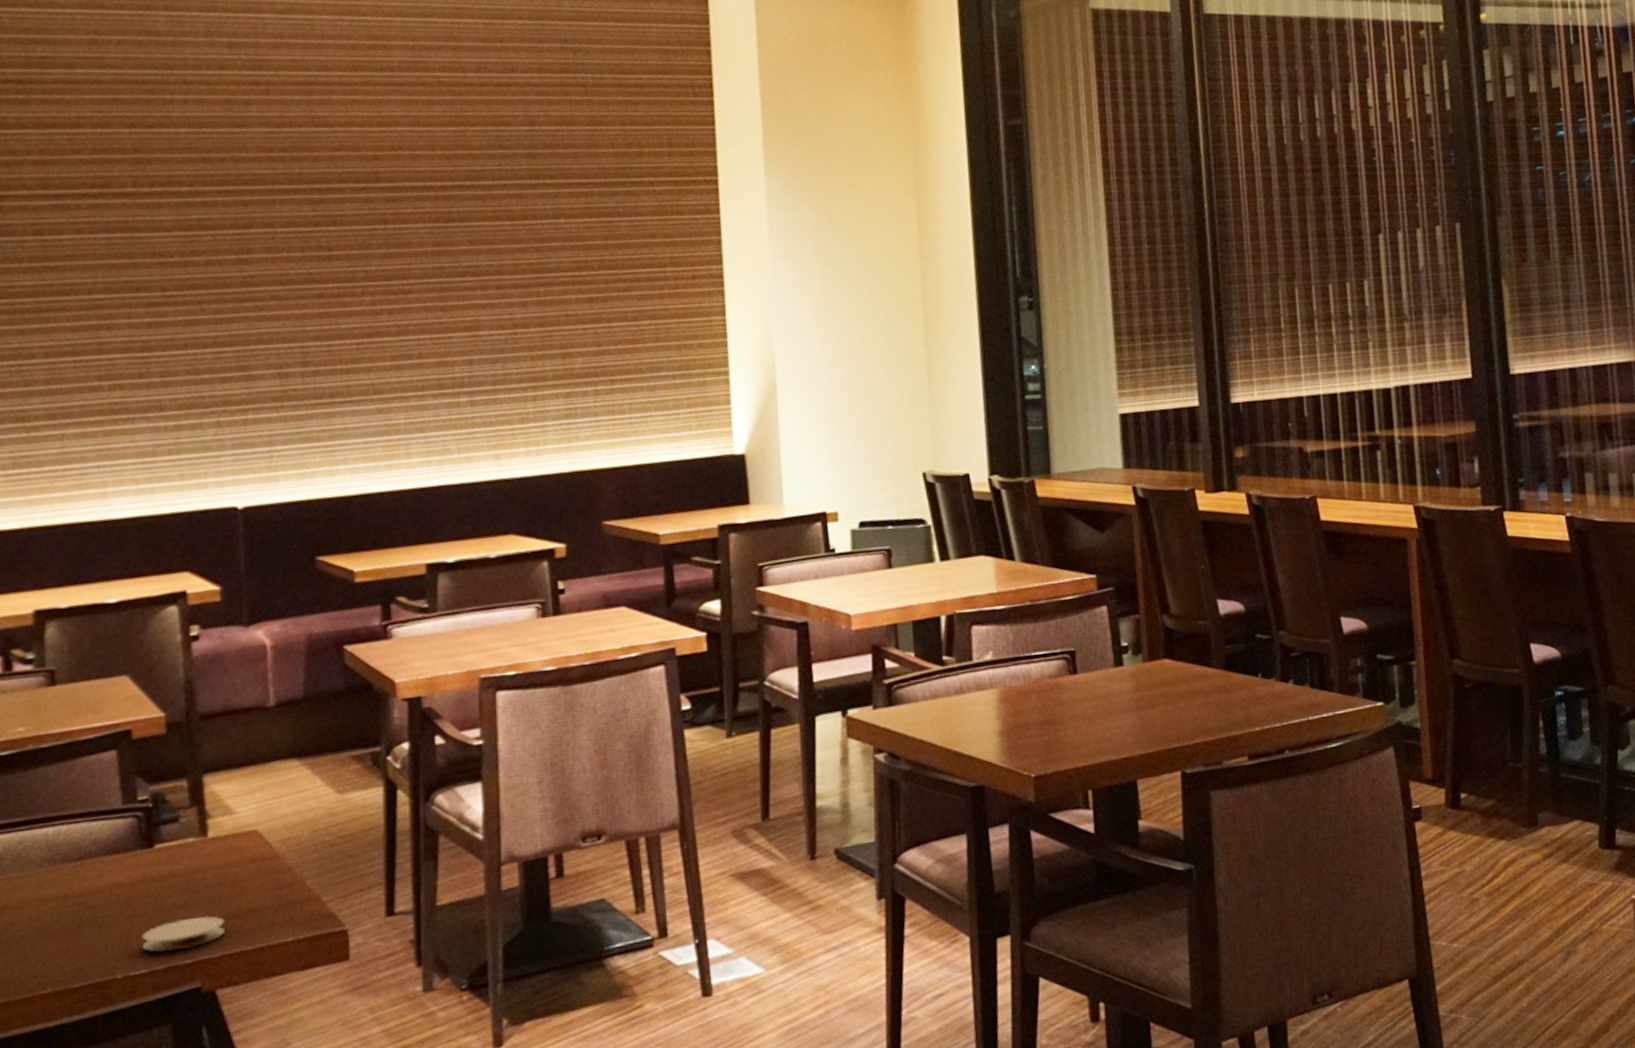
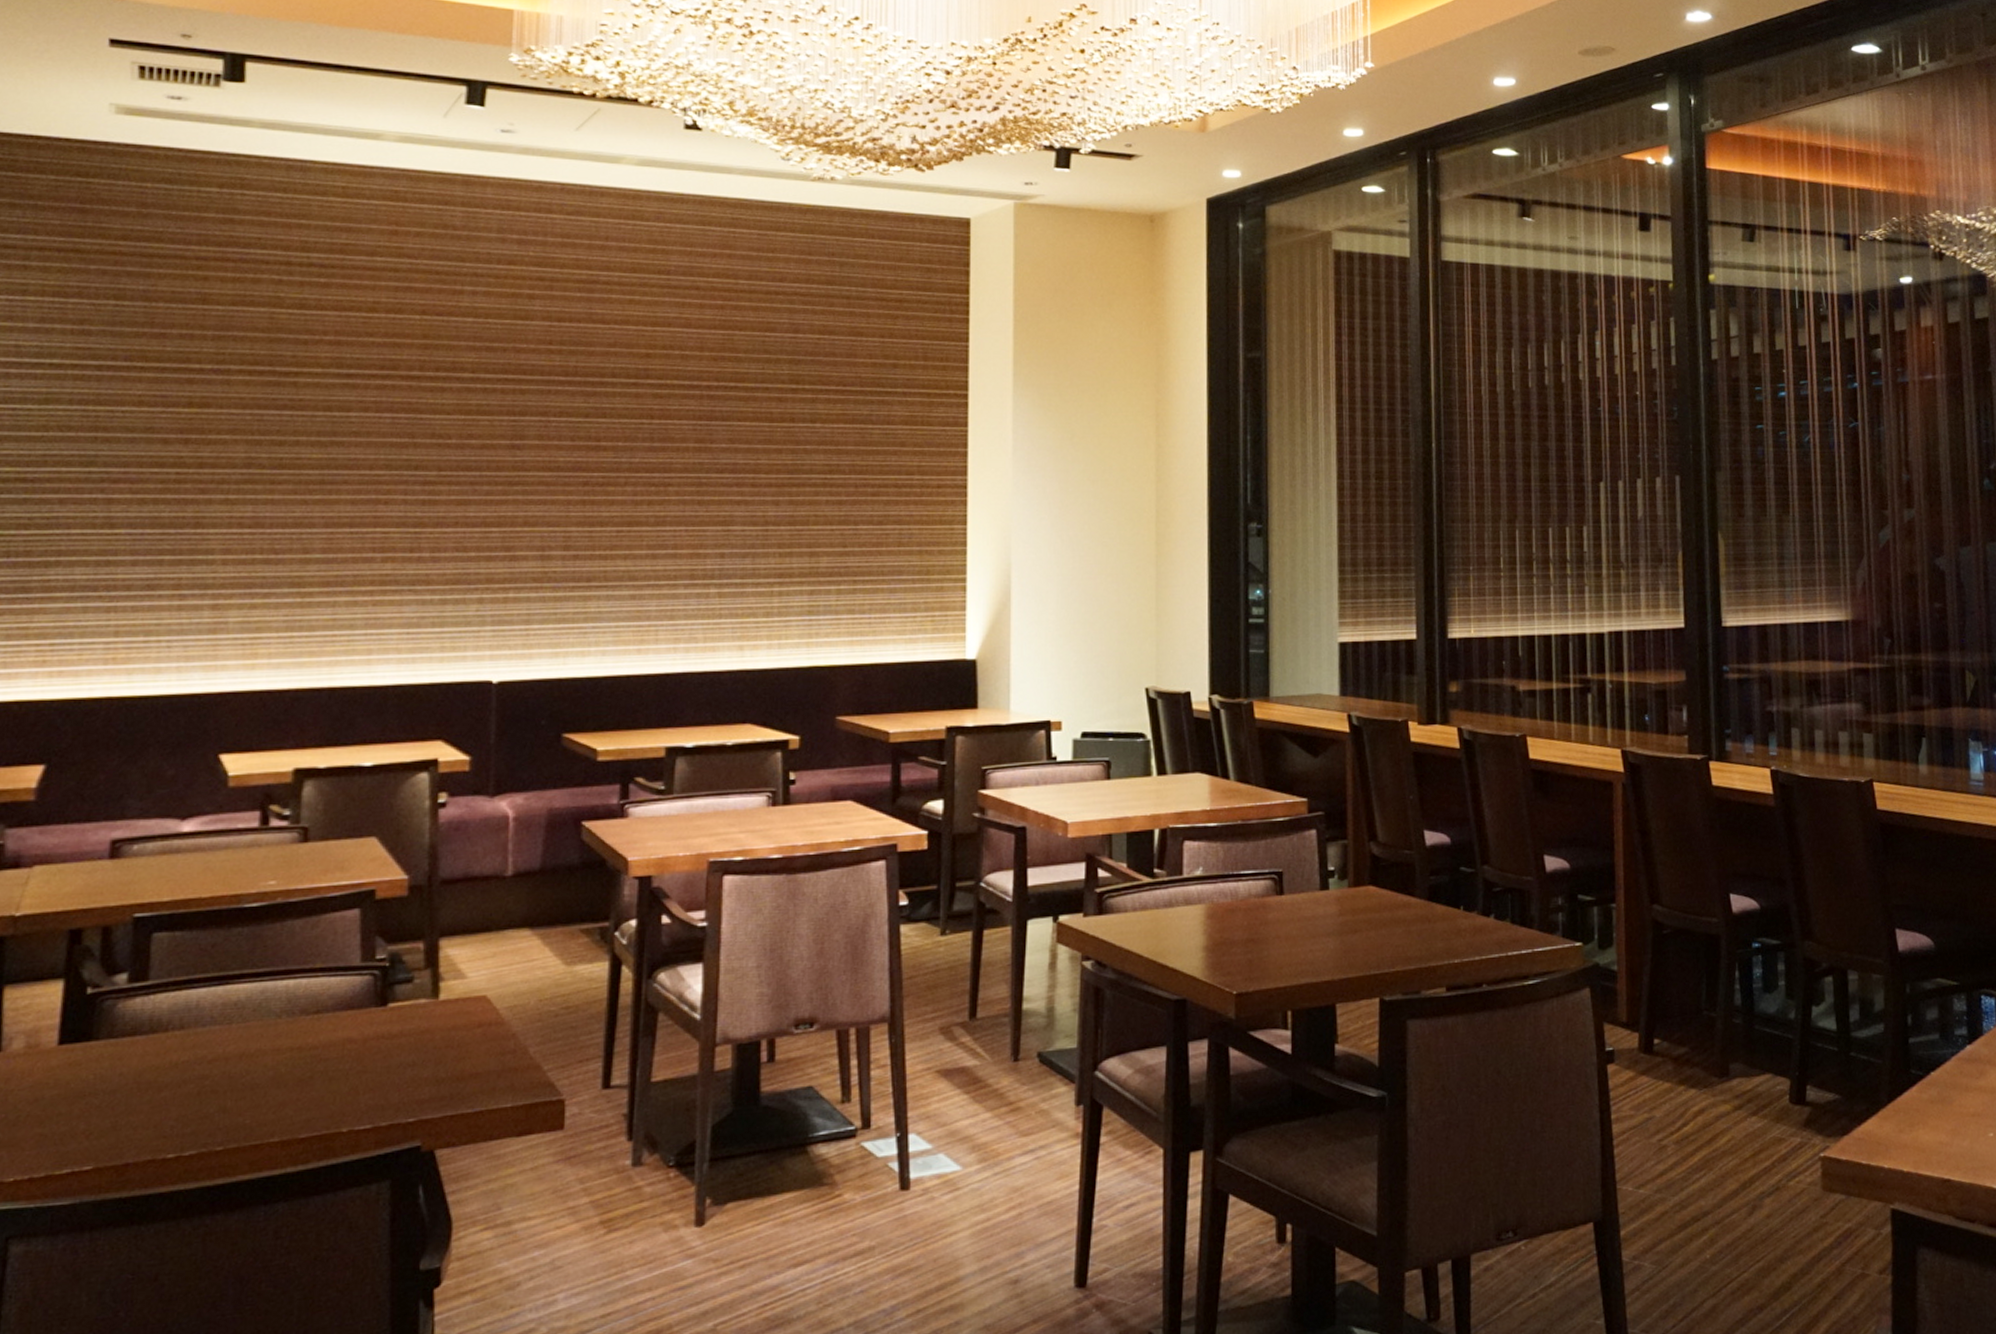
coaster: present [143,915,225,953] -> none [369,1077,448,1109]

